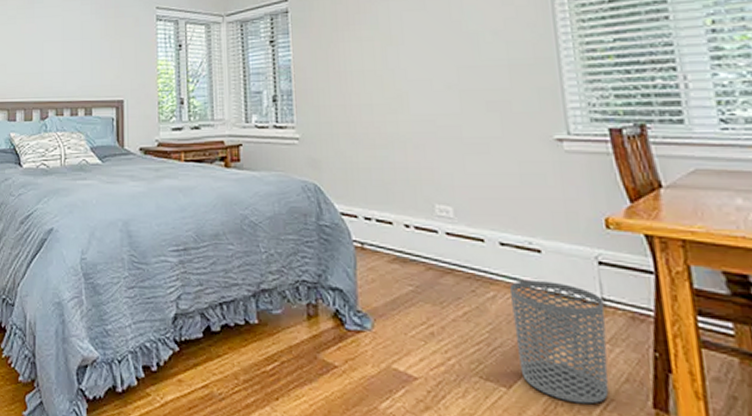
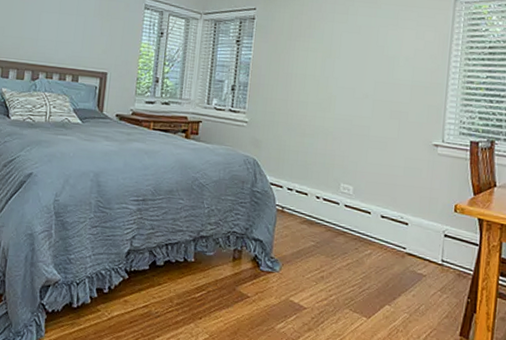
waste bin: present [510,280,609,405] -> none [378,244,442,332]

